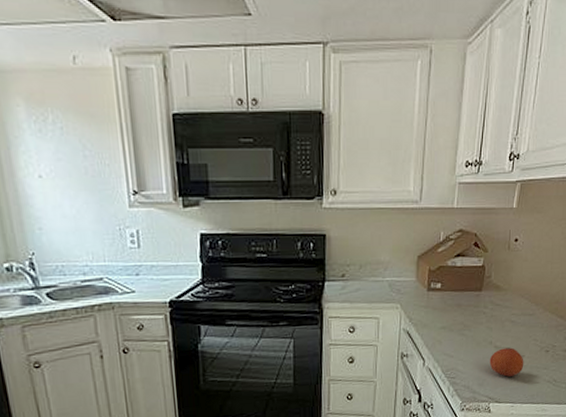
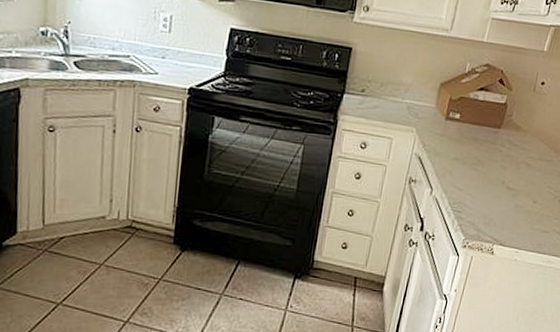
fruit: present [489,347,524,377] -> none [499,190,535,221]

